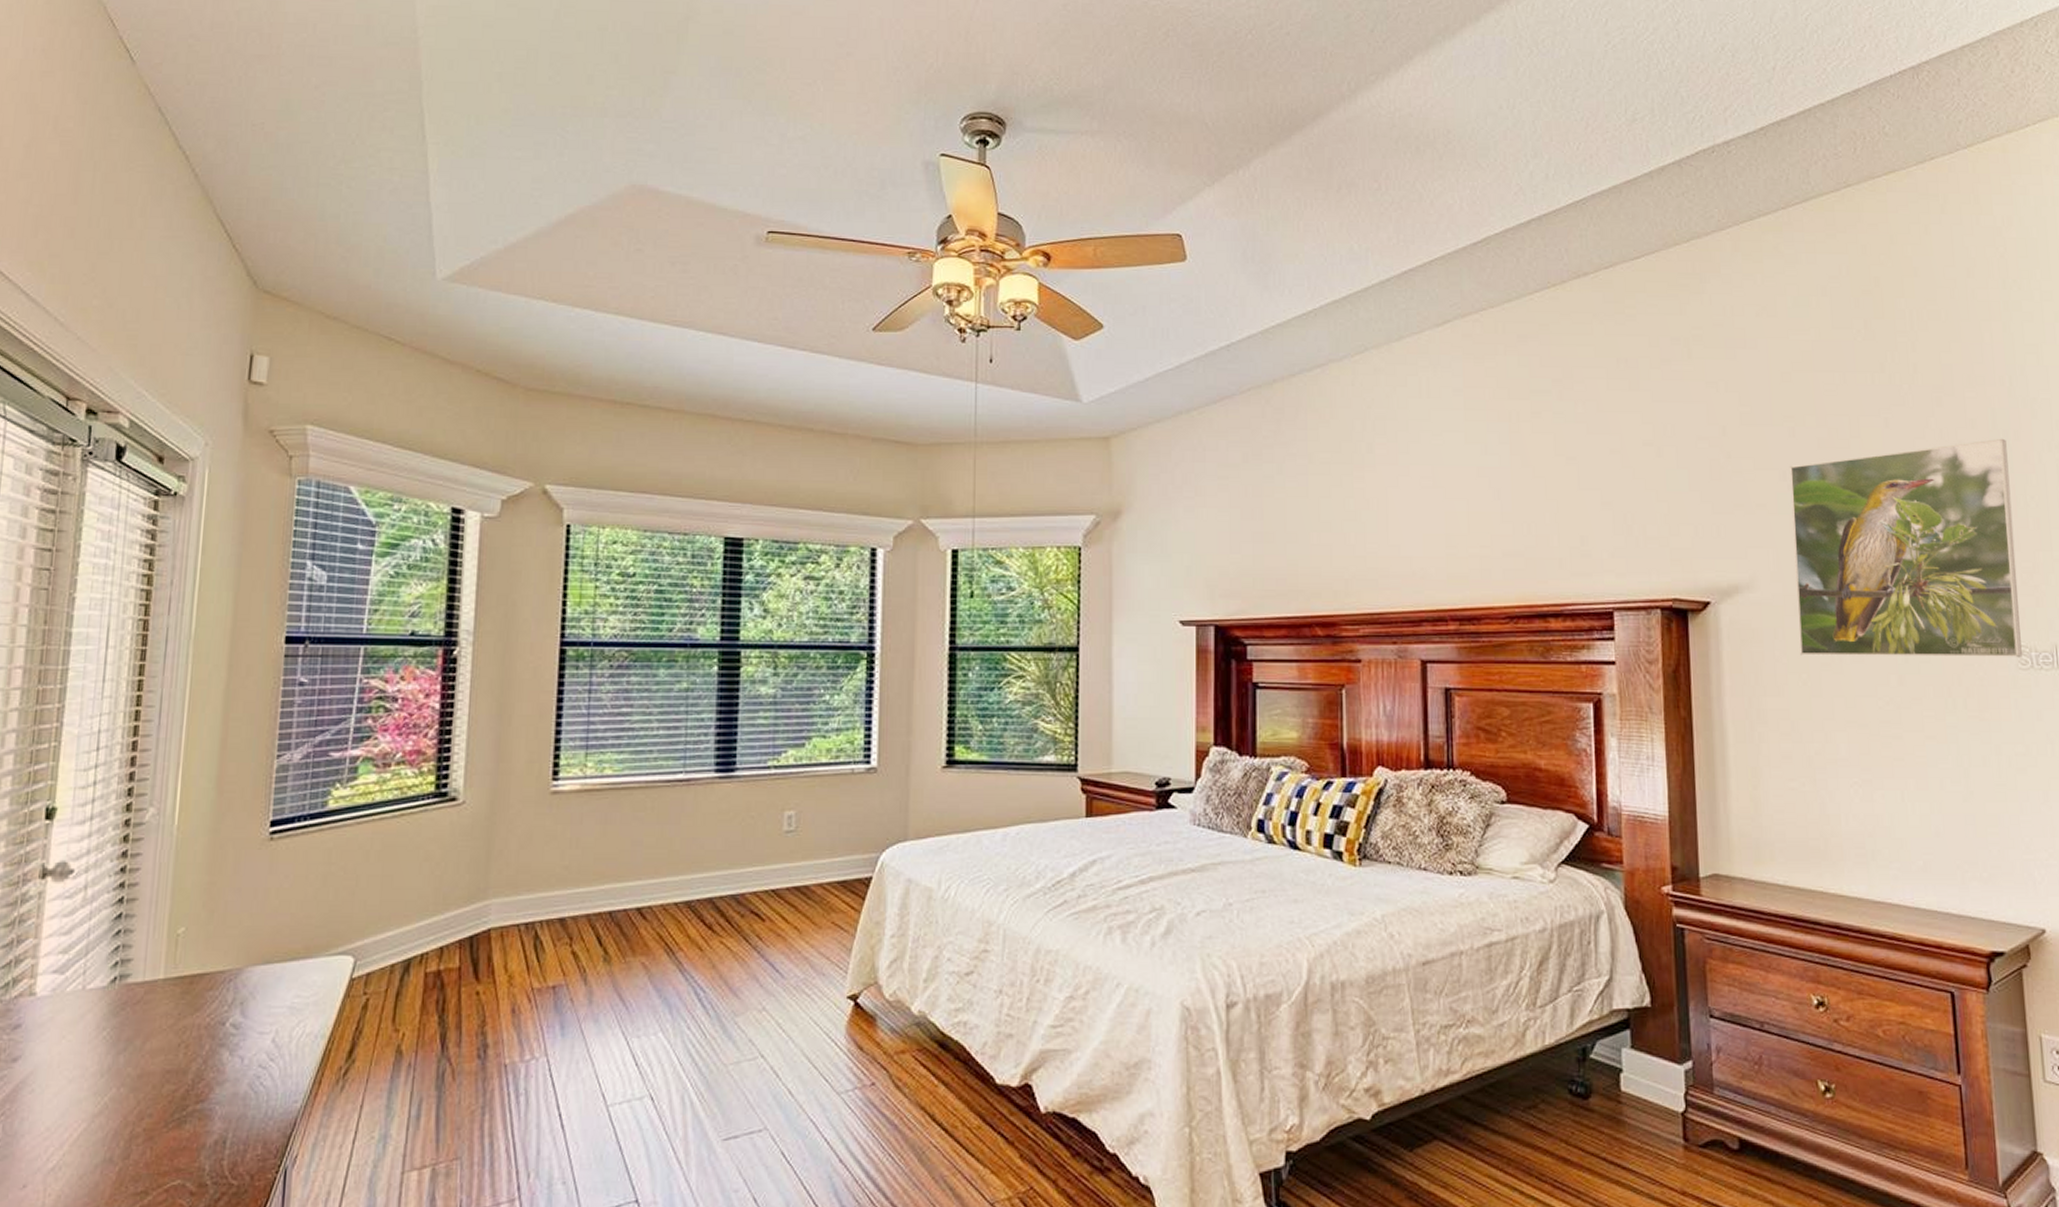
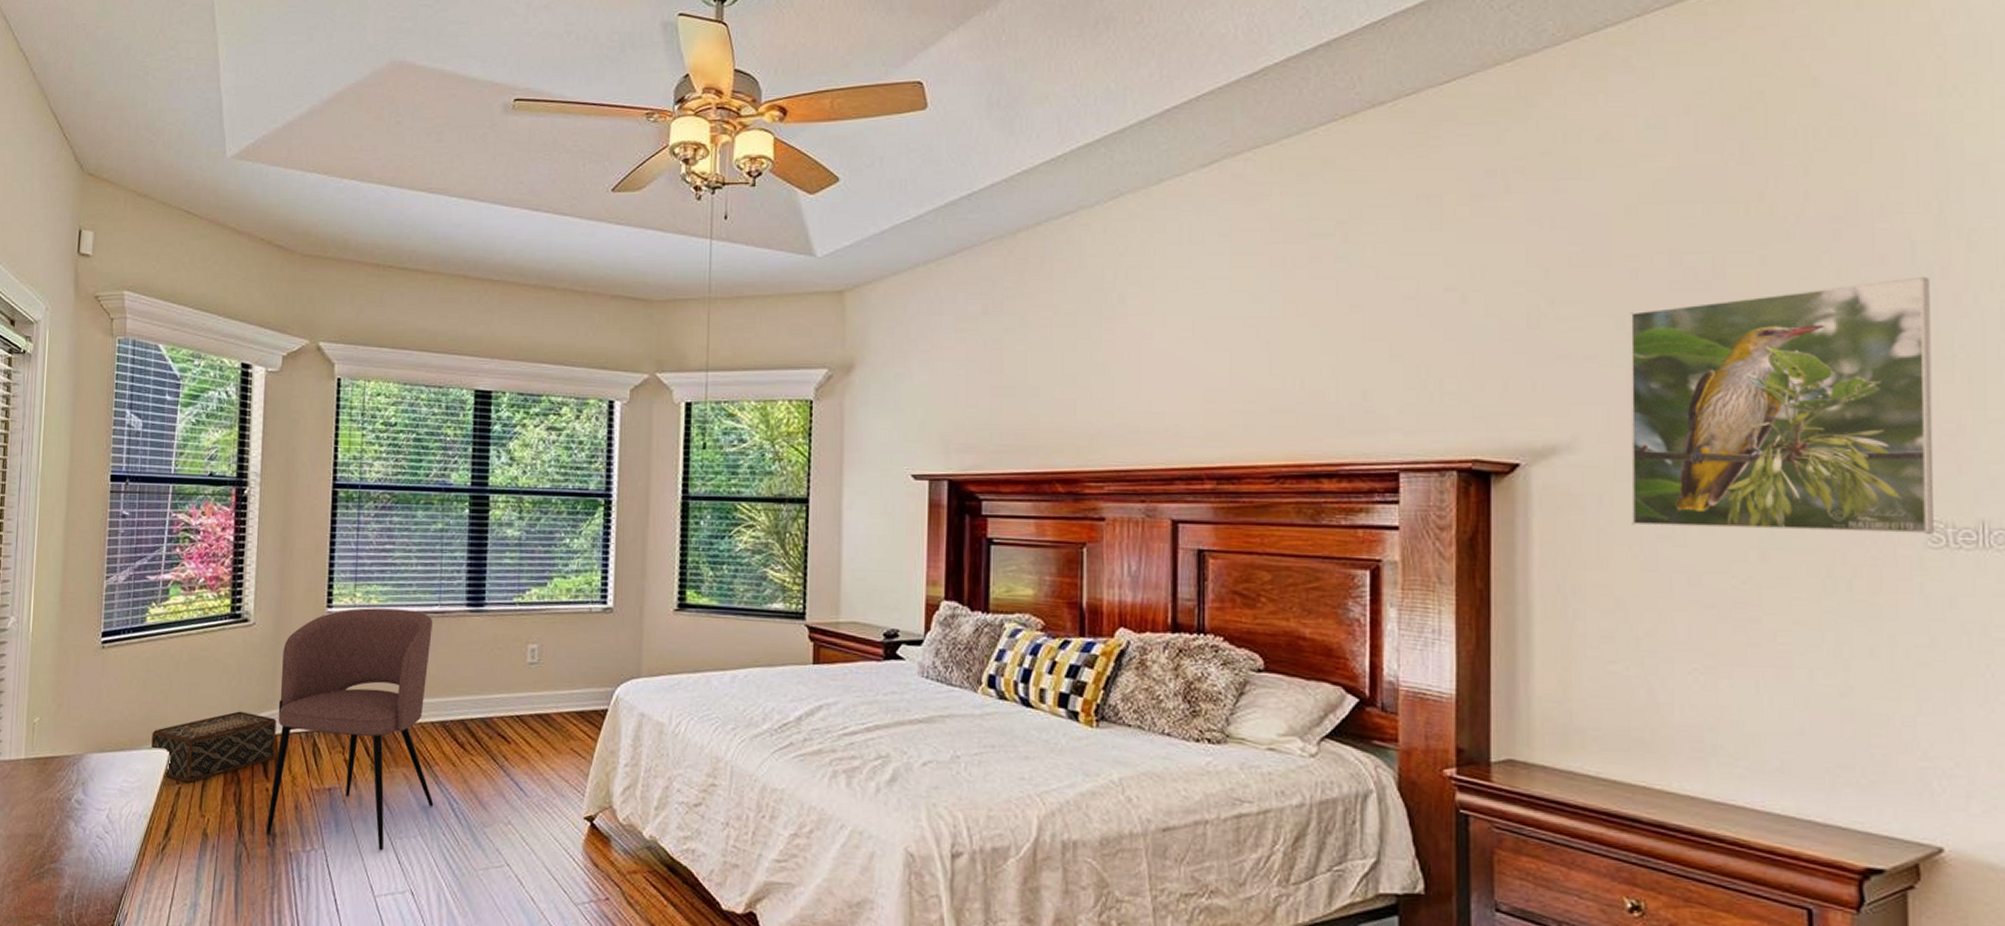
woven basket: none [332,904,490,992] -> present [151,711,276,783]
armchair: none [475,779,677,1053] -> present [265,608,434,851]

